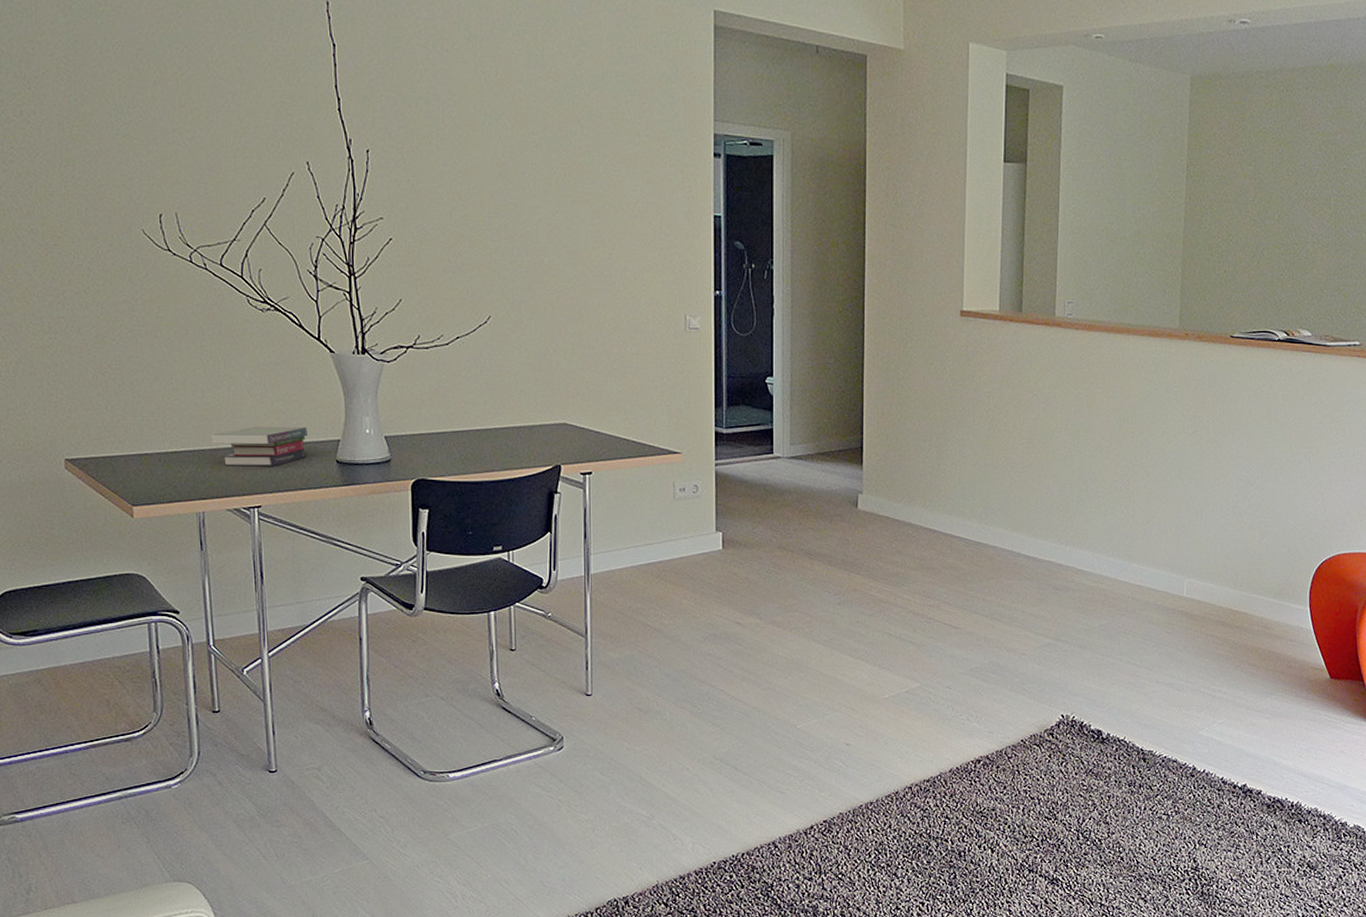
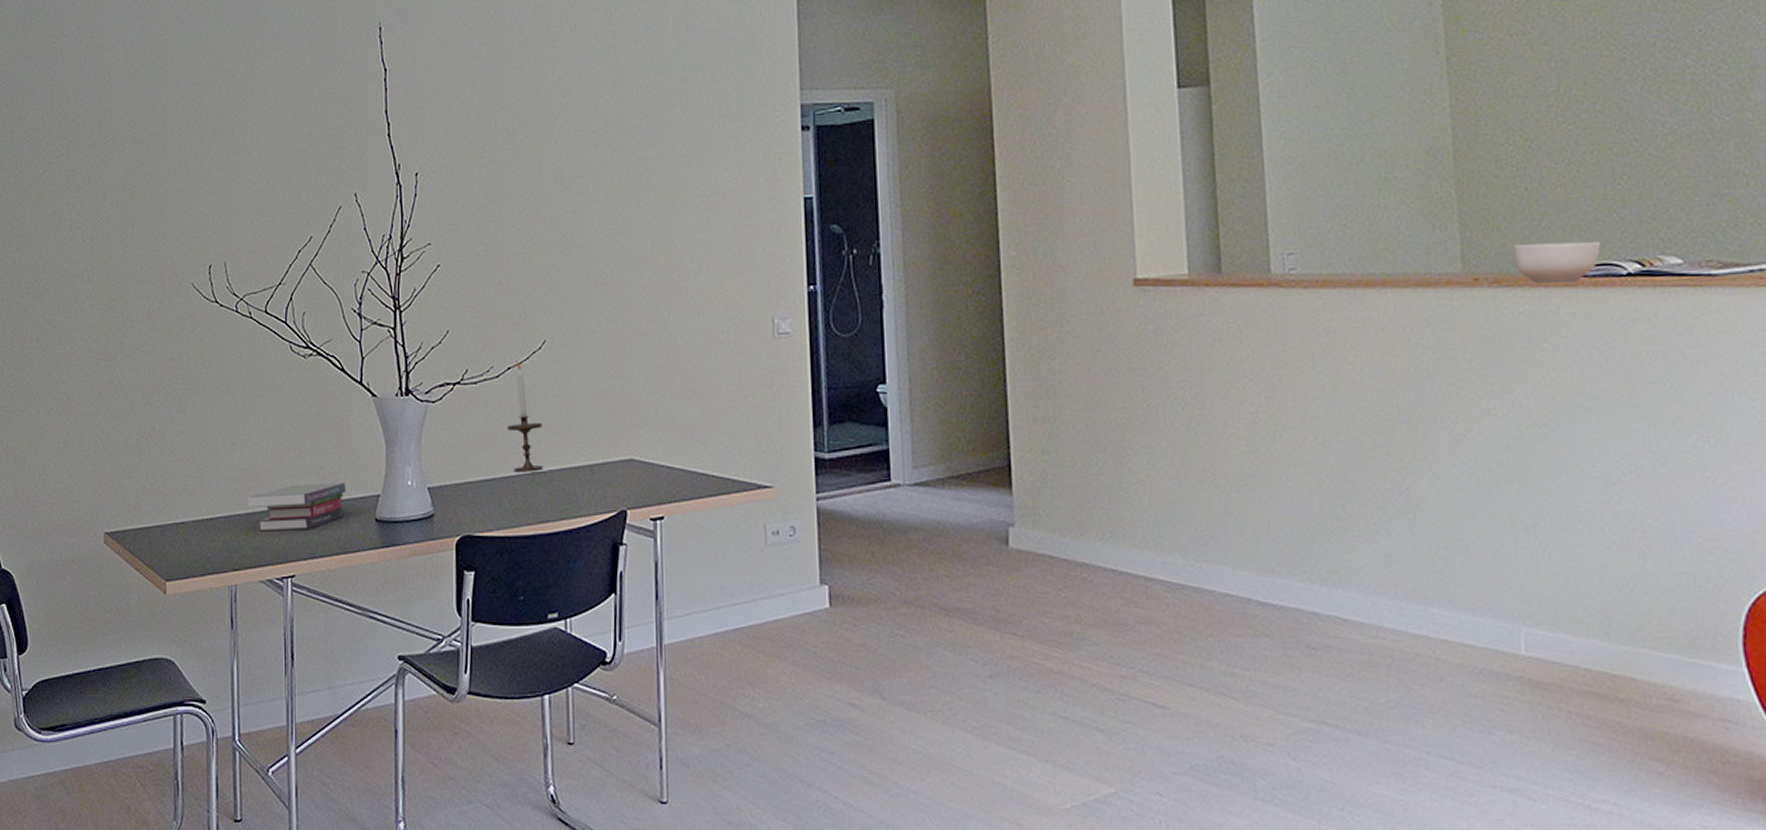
candlestick: none [456,331,489,429] -> present [507,360,543,473]
bowl: none [1211,311,1266,343] -> present [1511,241,1602,284]

